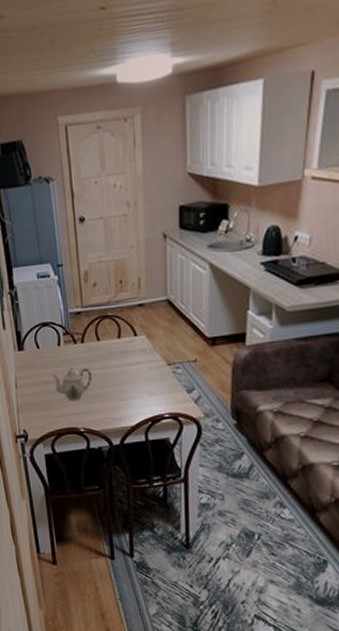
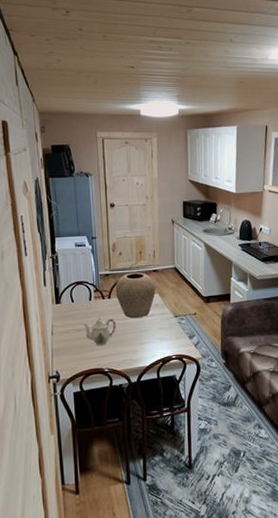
vase: none [89,308,142,368] -> present [115,272,156,319]

